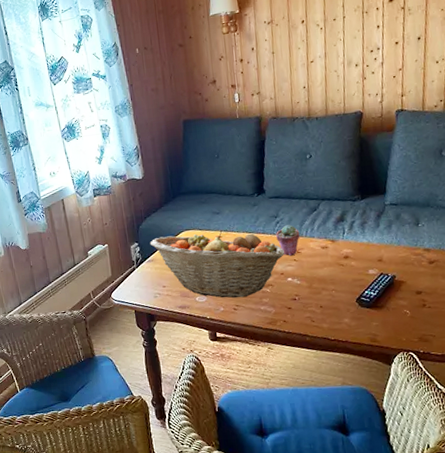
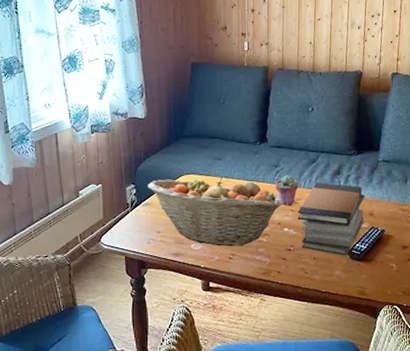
book stack: none [300,230,372,304] -> present [297,182,365,256]

